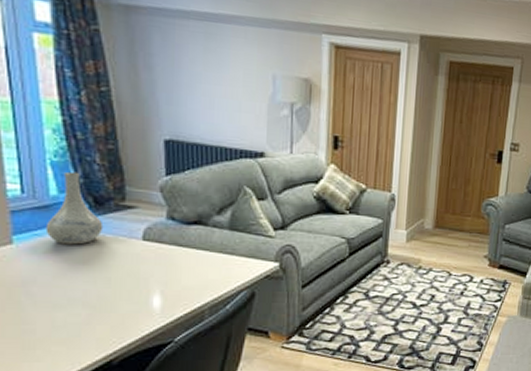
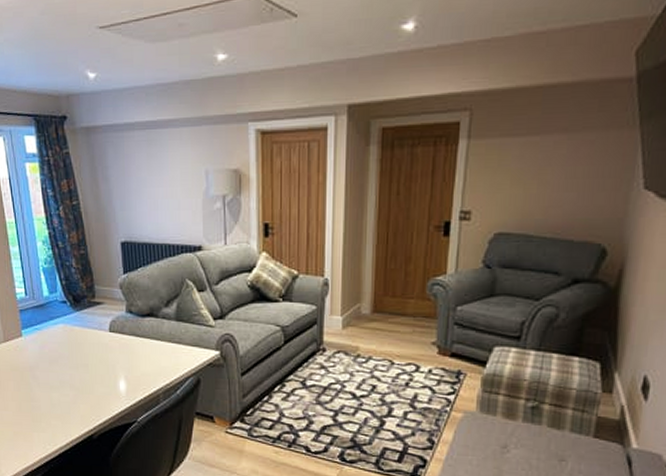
vase: present [45,171,104,245] -> none [42,275,81,337]

